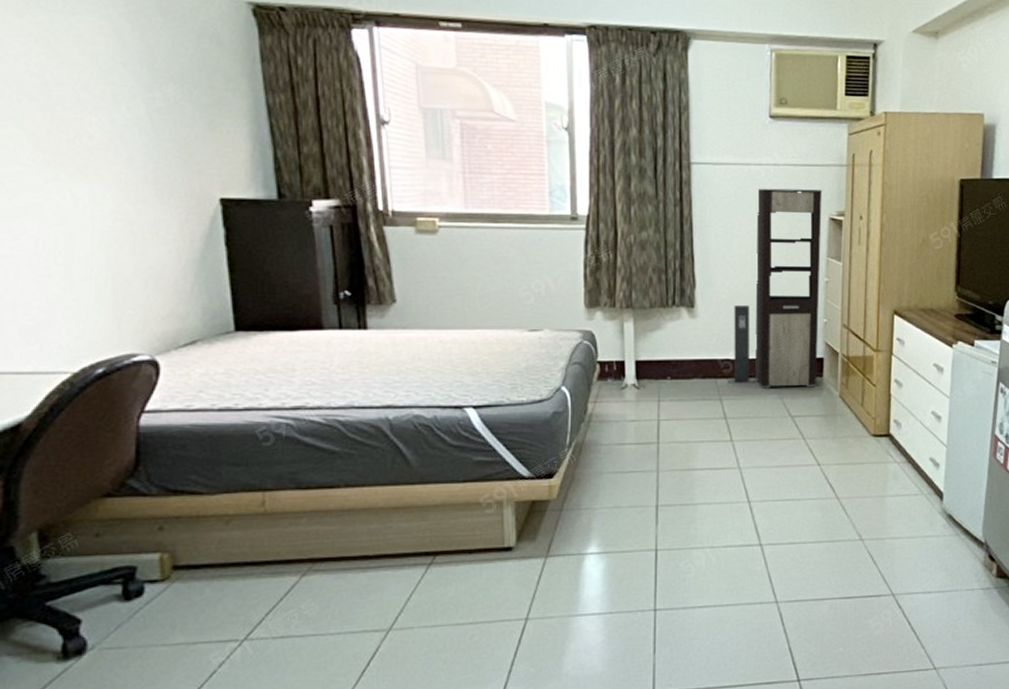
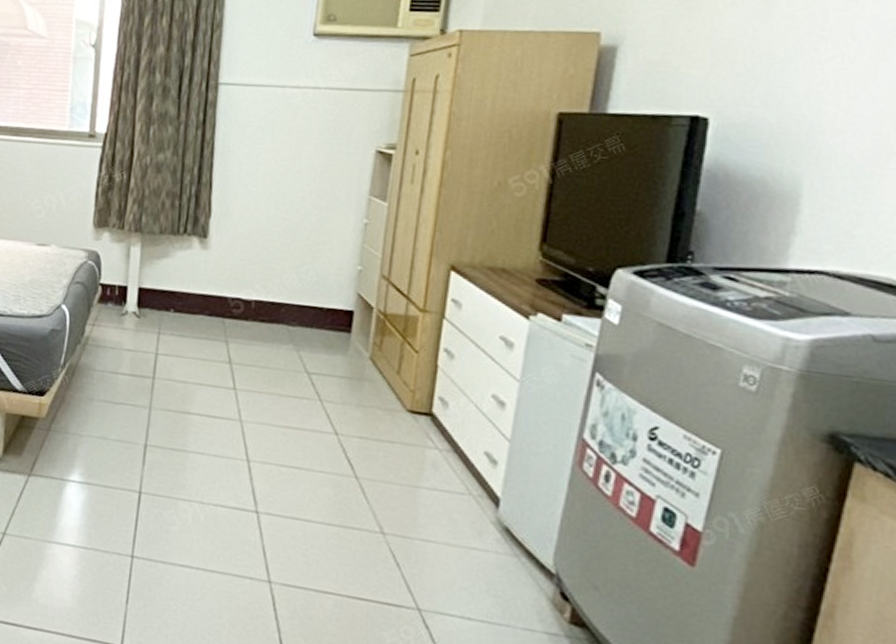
speaker: present [727,304,757,384] -> none [235,239,271,329]
cabinet: present [754,188,822,389] -> none [268,113,370,343]

